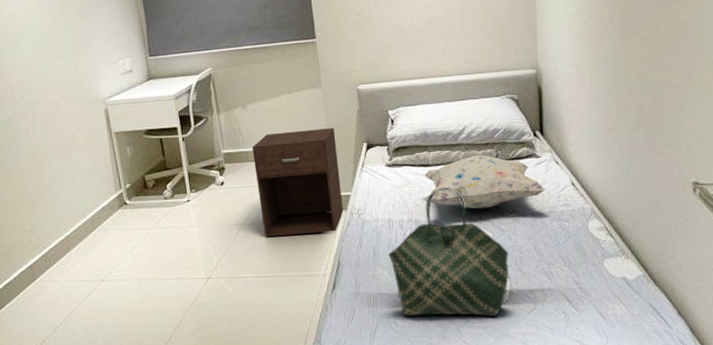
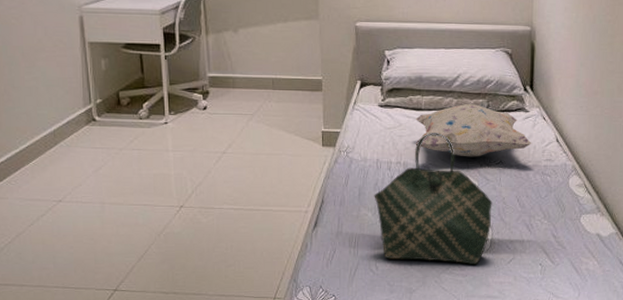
nightstand: present [251,128,344,237] -> none [240,61,332,168]

